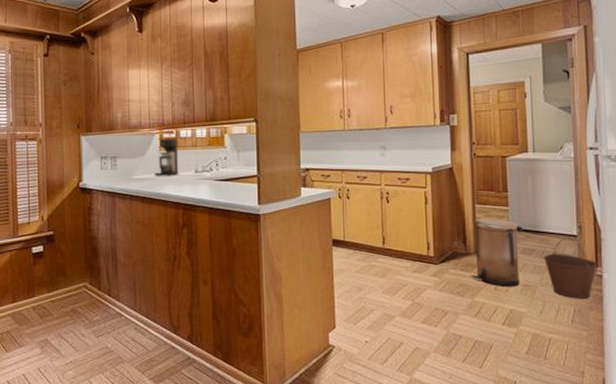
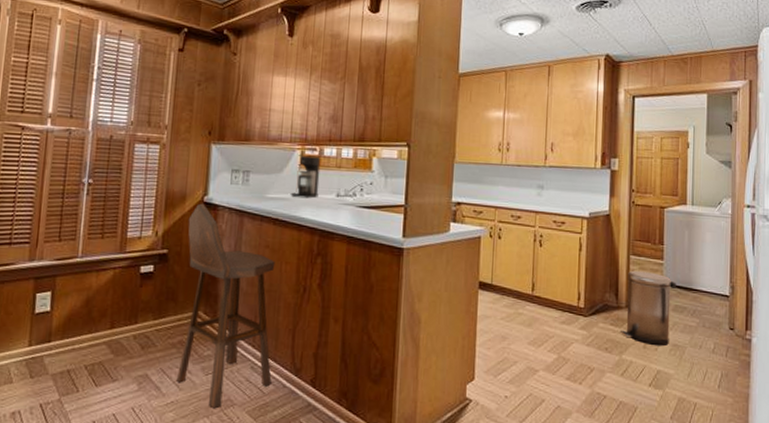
bar stool: none [68,189,154,366] -> present [177,203,275,409]
bucket: present [543,236,598,299] -> none [694,296,748,363]

